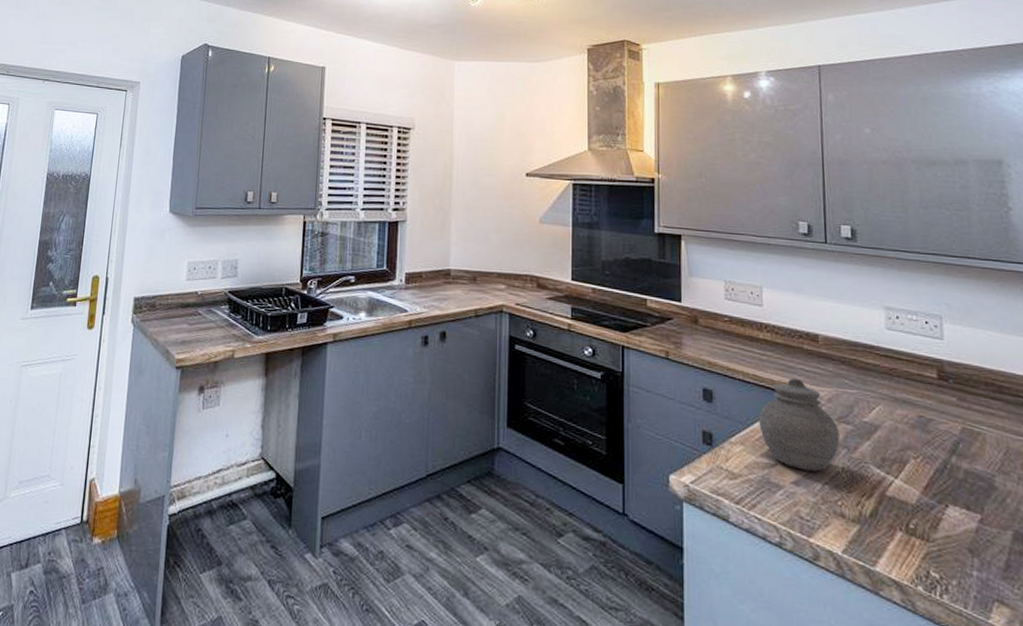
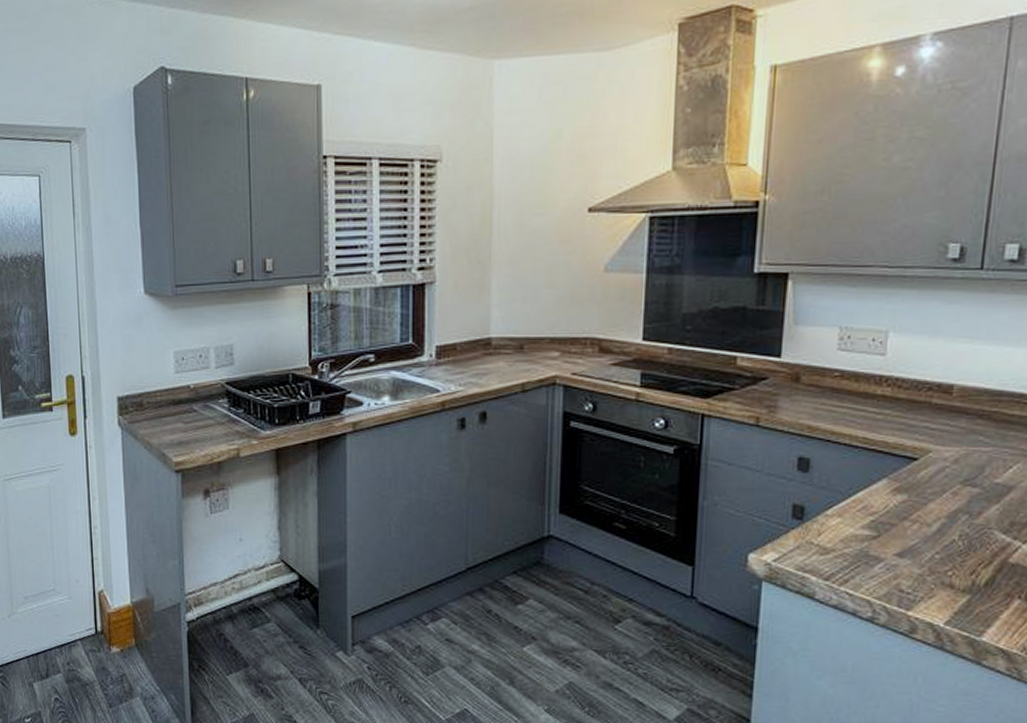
jar: present [759,378,840,472] -> none [863,439,962,541]

